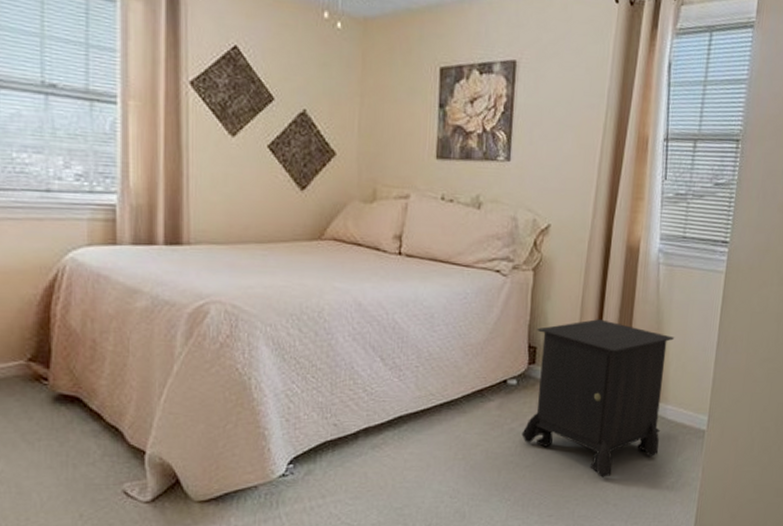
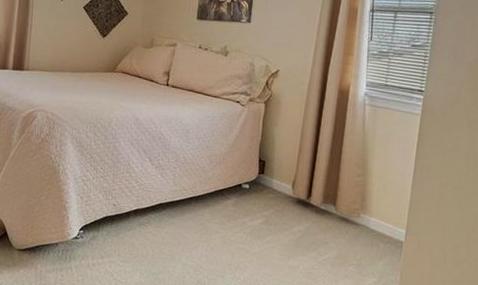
nightstand: present [521,319,675,478] -> none [251,143,378,271]

